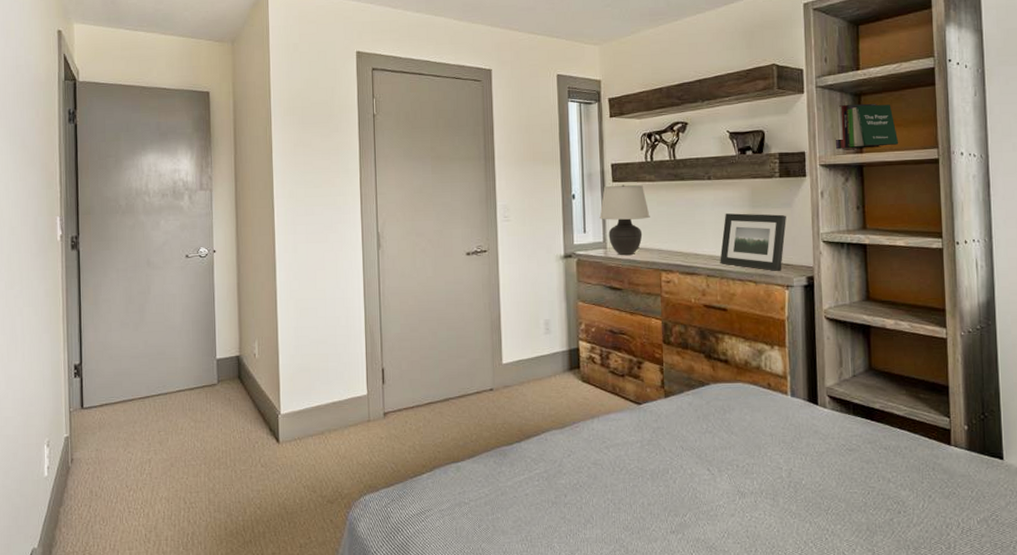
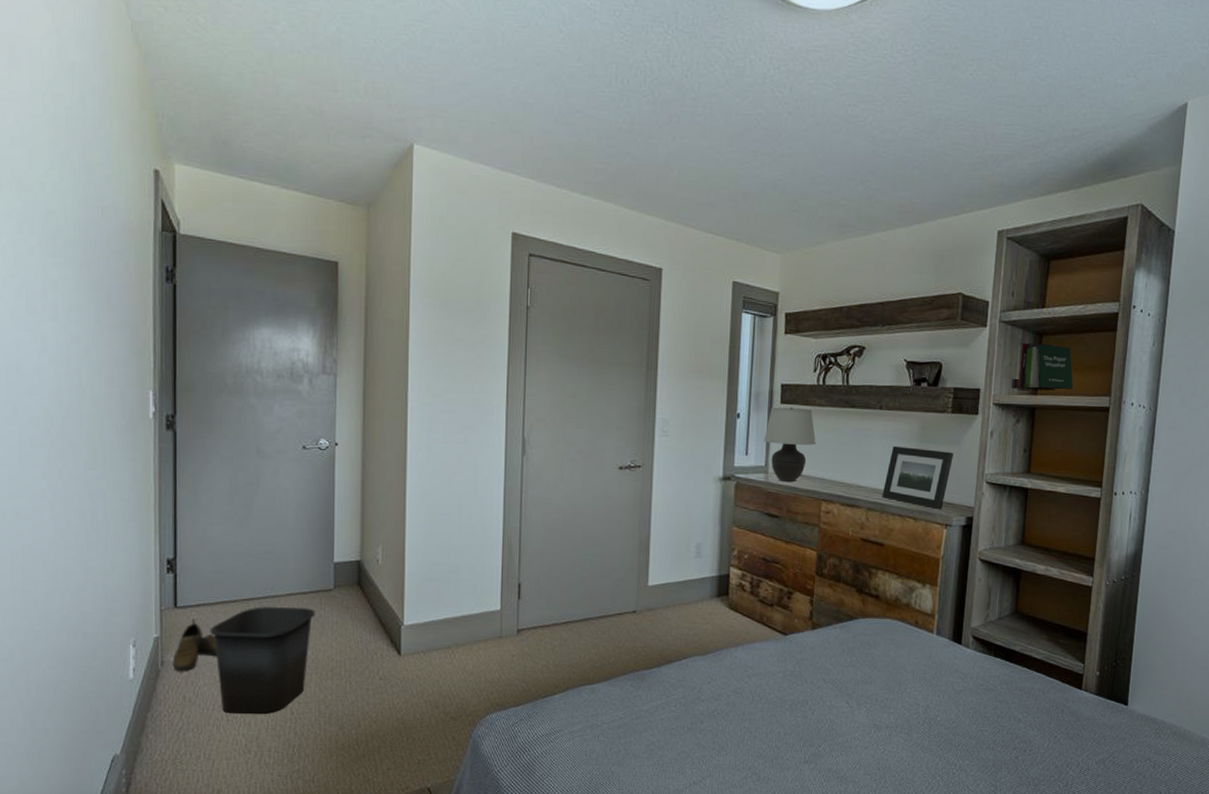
shoe: none [80,418,119,468] -> present [172,618,218,672]
waste bin: none [111,403,202,506] -> present [210,607,316,715]

